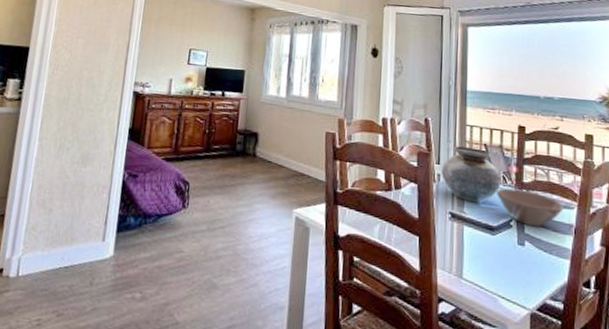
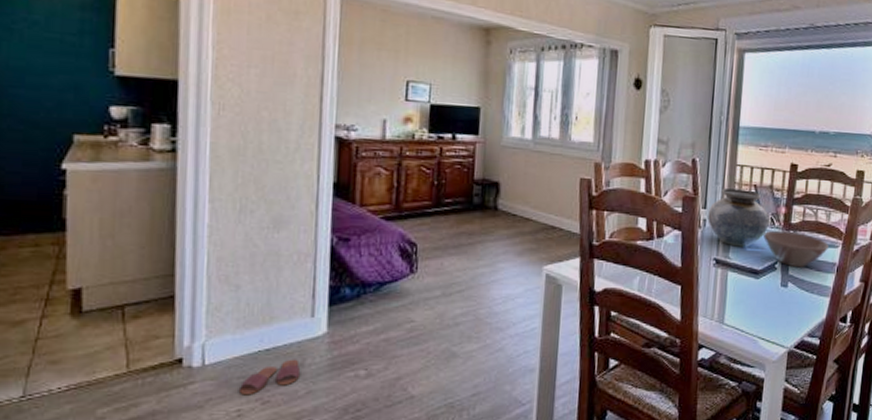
slippers: none [41,277,90,307] -> present [240,359,301,396]

